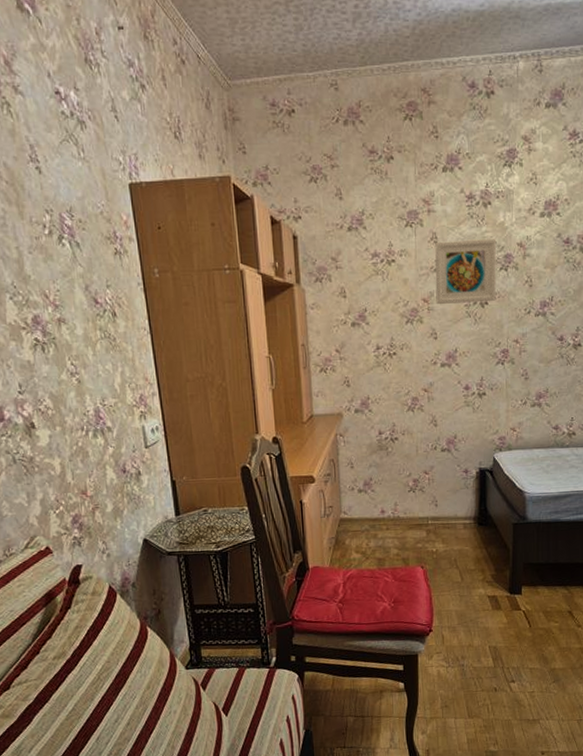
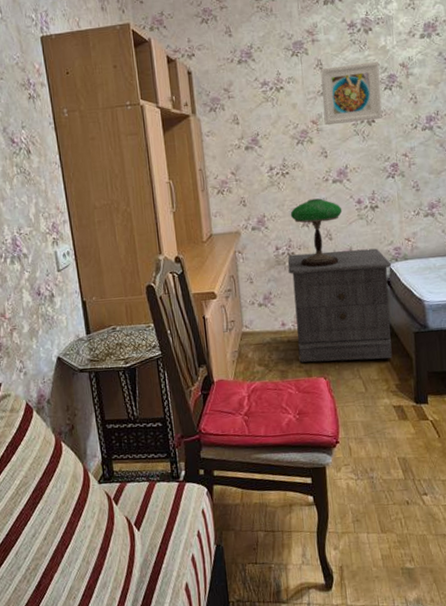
nightstand: none [390,437,496,551] -> present [287,248,393,363]
table lamp: none [395,382,449,454] -> present [290,198,343,268]

